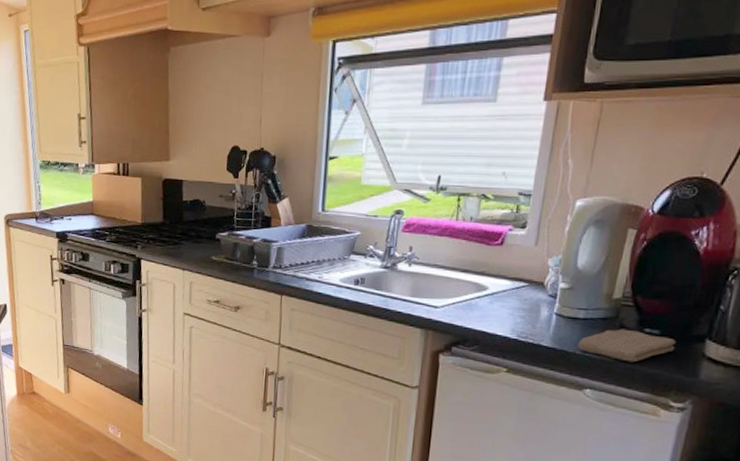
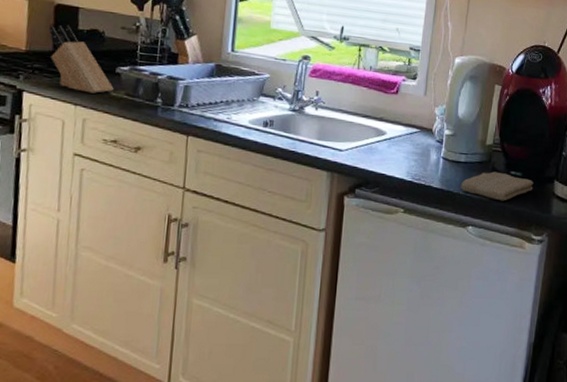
knife block: none [159,197,215,259] -> present [49,25,114,94]

